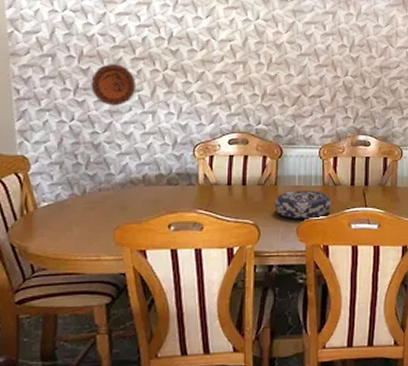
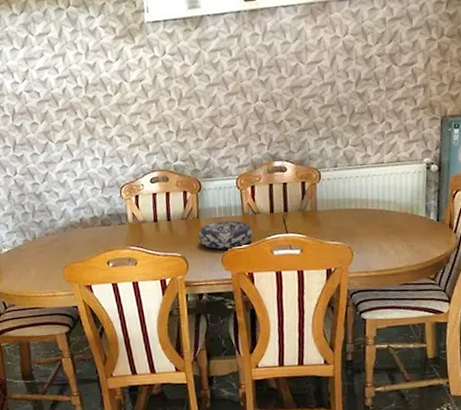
decorative plate: present [91,64,137,106] -> none [25,118,64,158]

